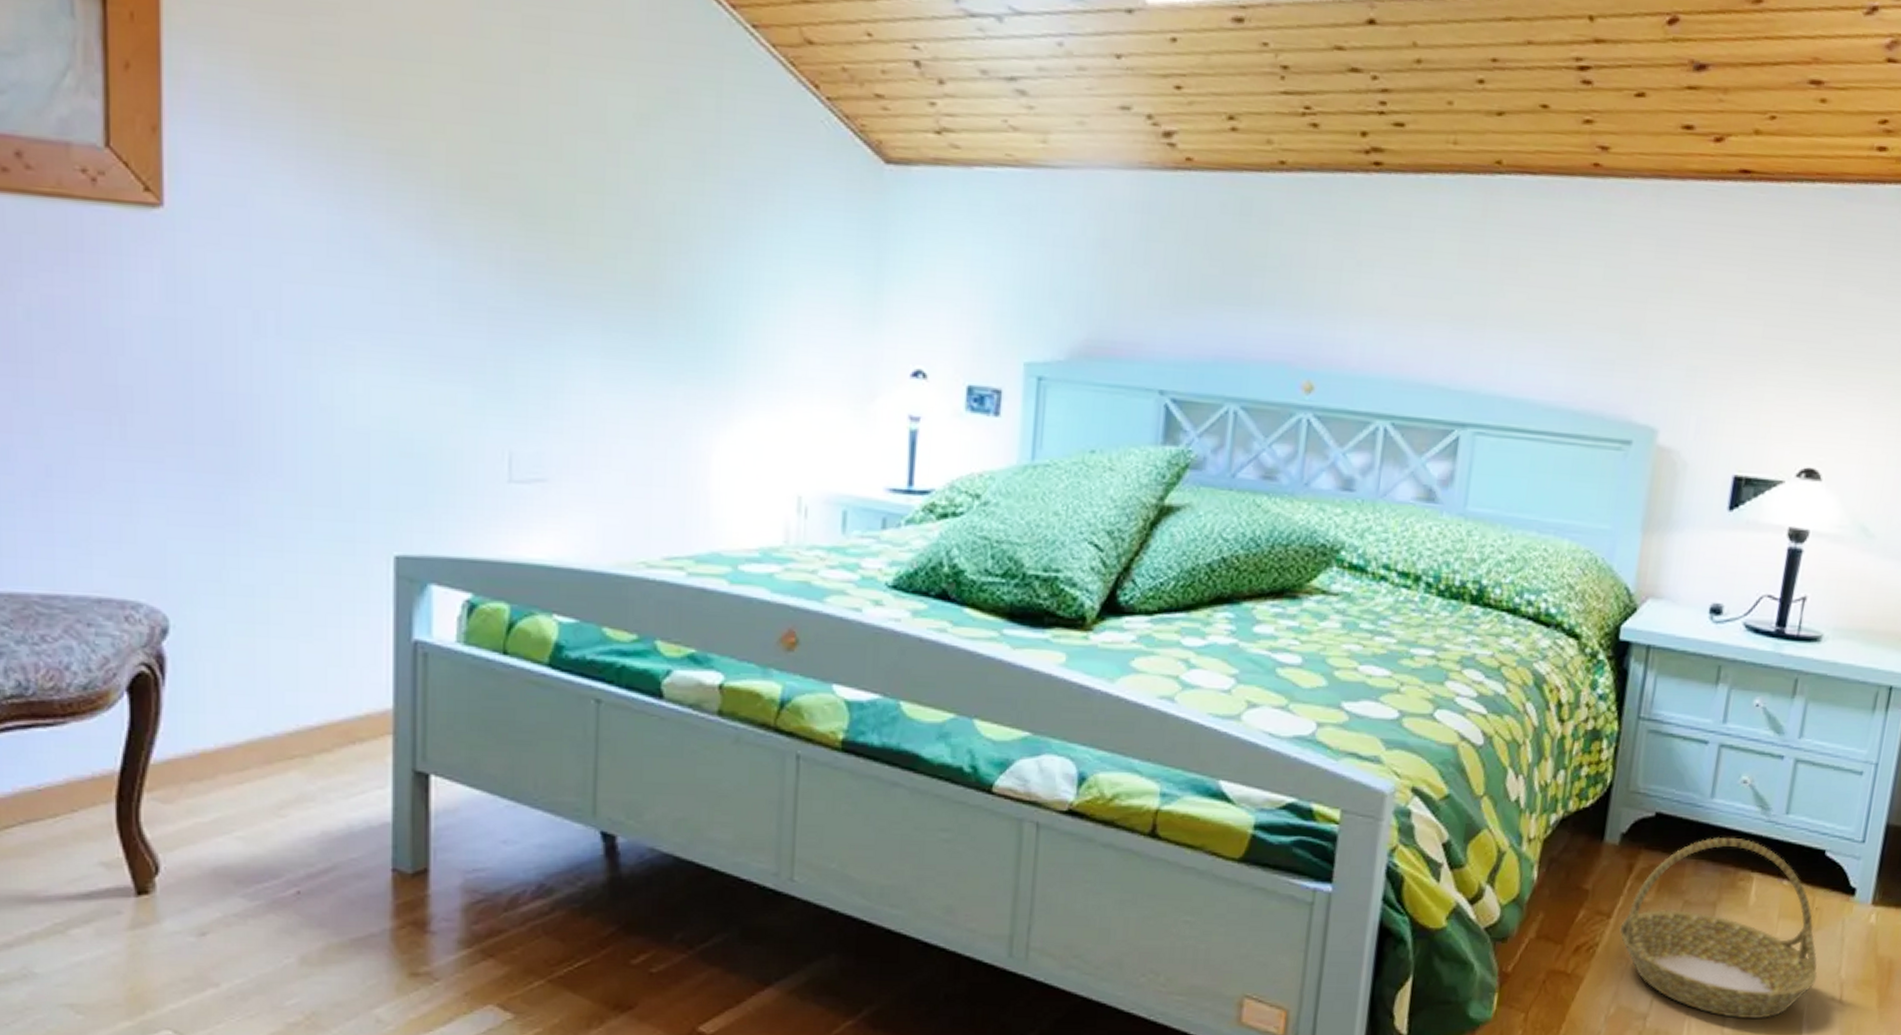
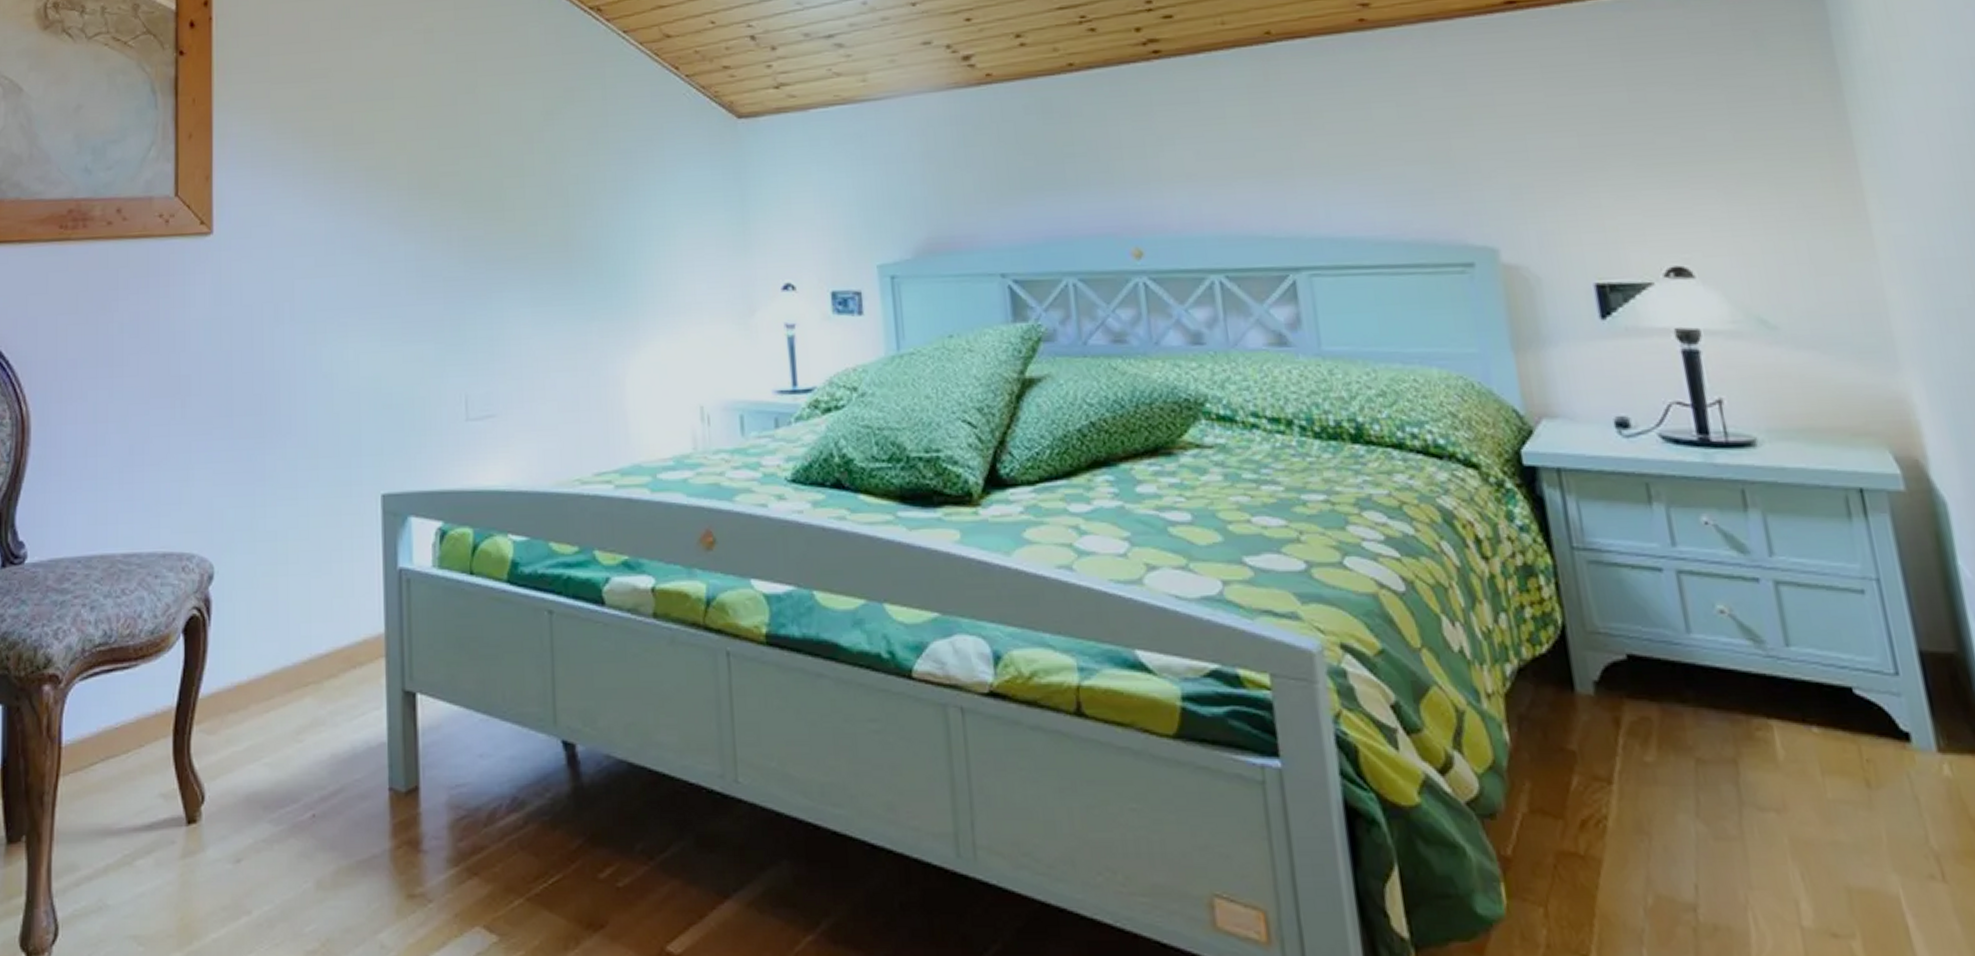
basket: present [1619,836,1818,1019] -> none [1626,678,1902,908]

